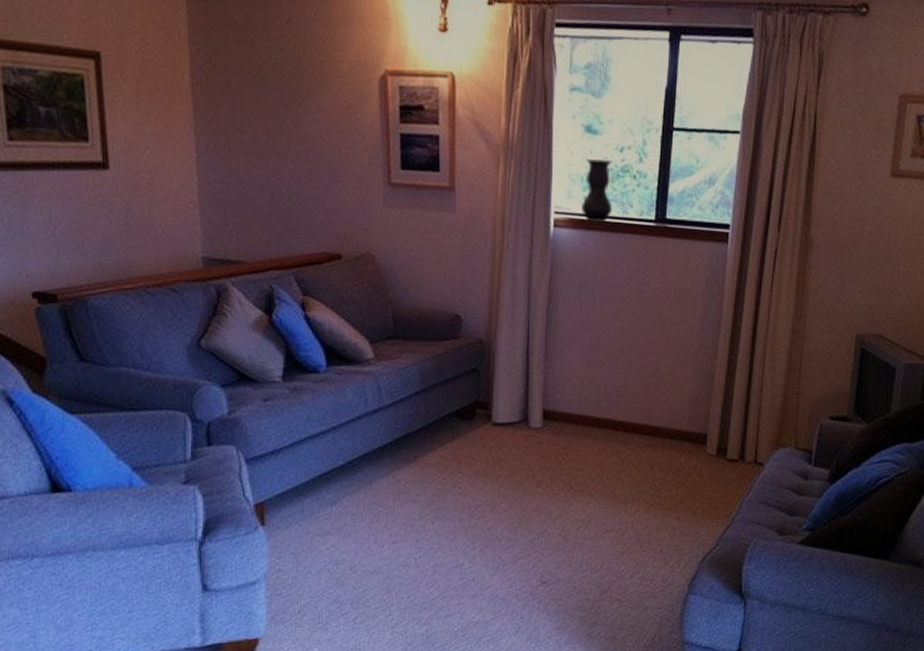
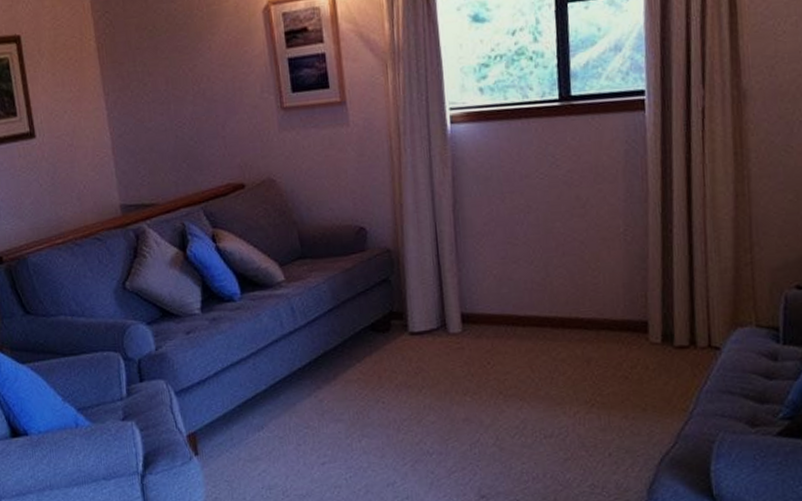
vase: present [581,159,613,223] -> none [476,45,511,113]

